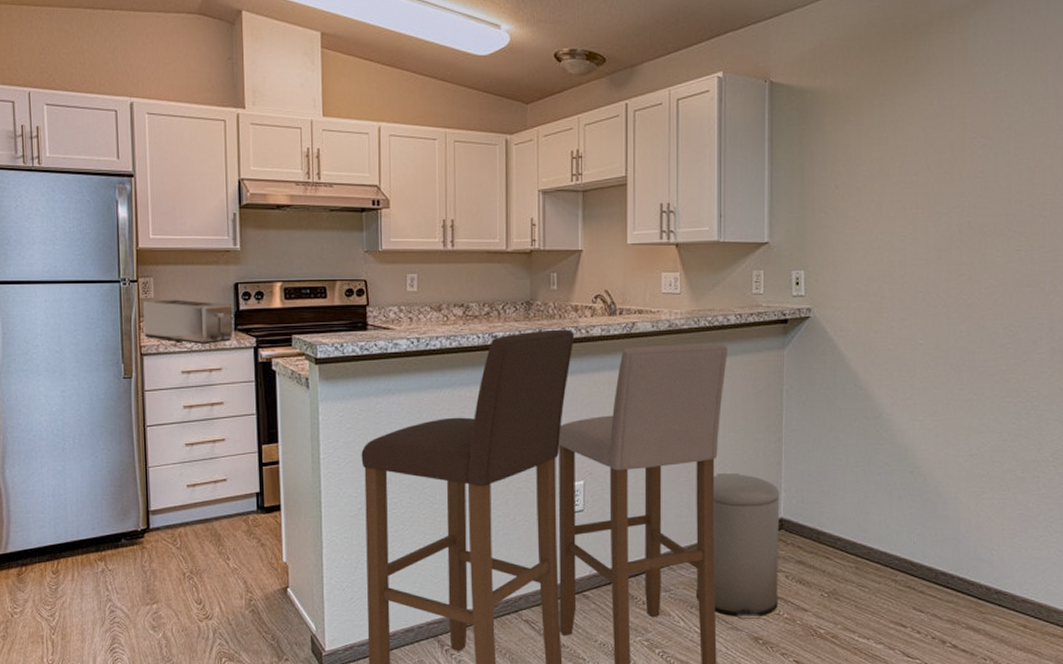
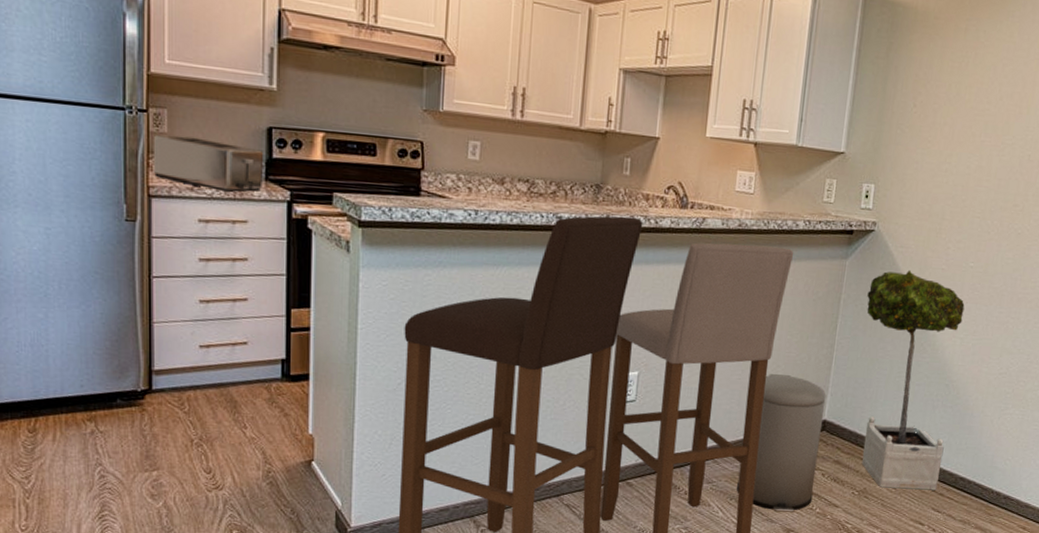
potted tree: none [811,353,919,588] -> present [861,269,965,491]

